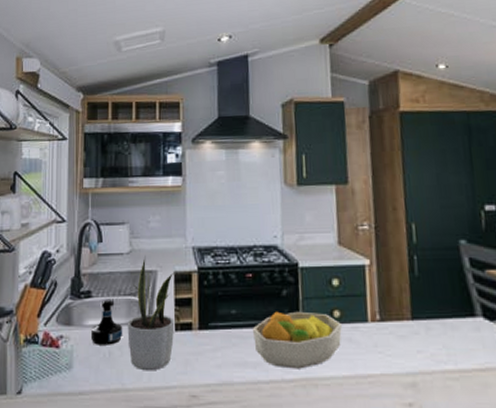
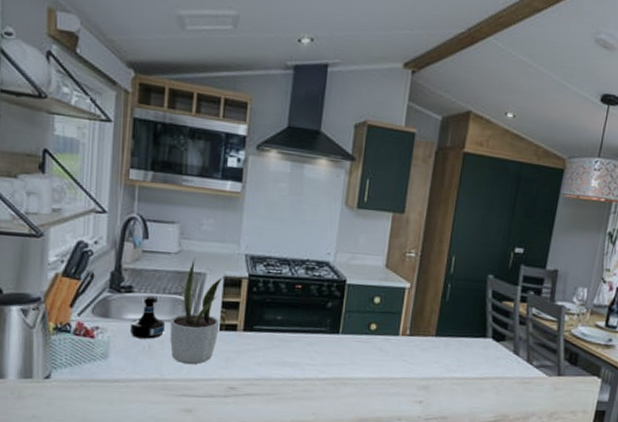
fruit bowl: present [253,311,342,369] -> none [295,320,376,370]

